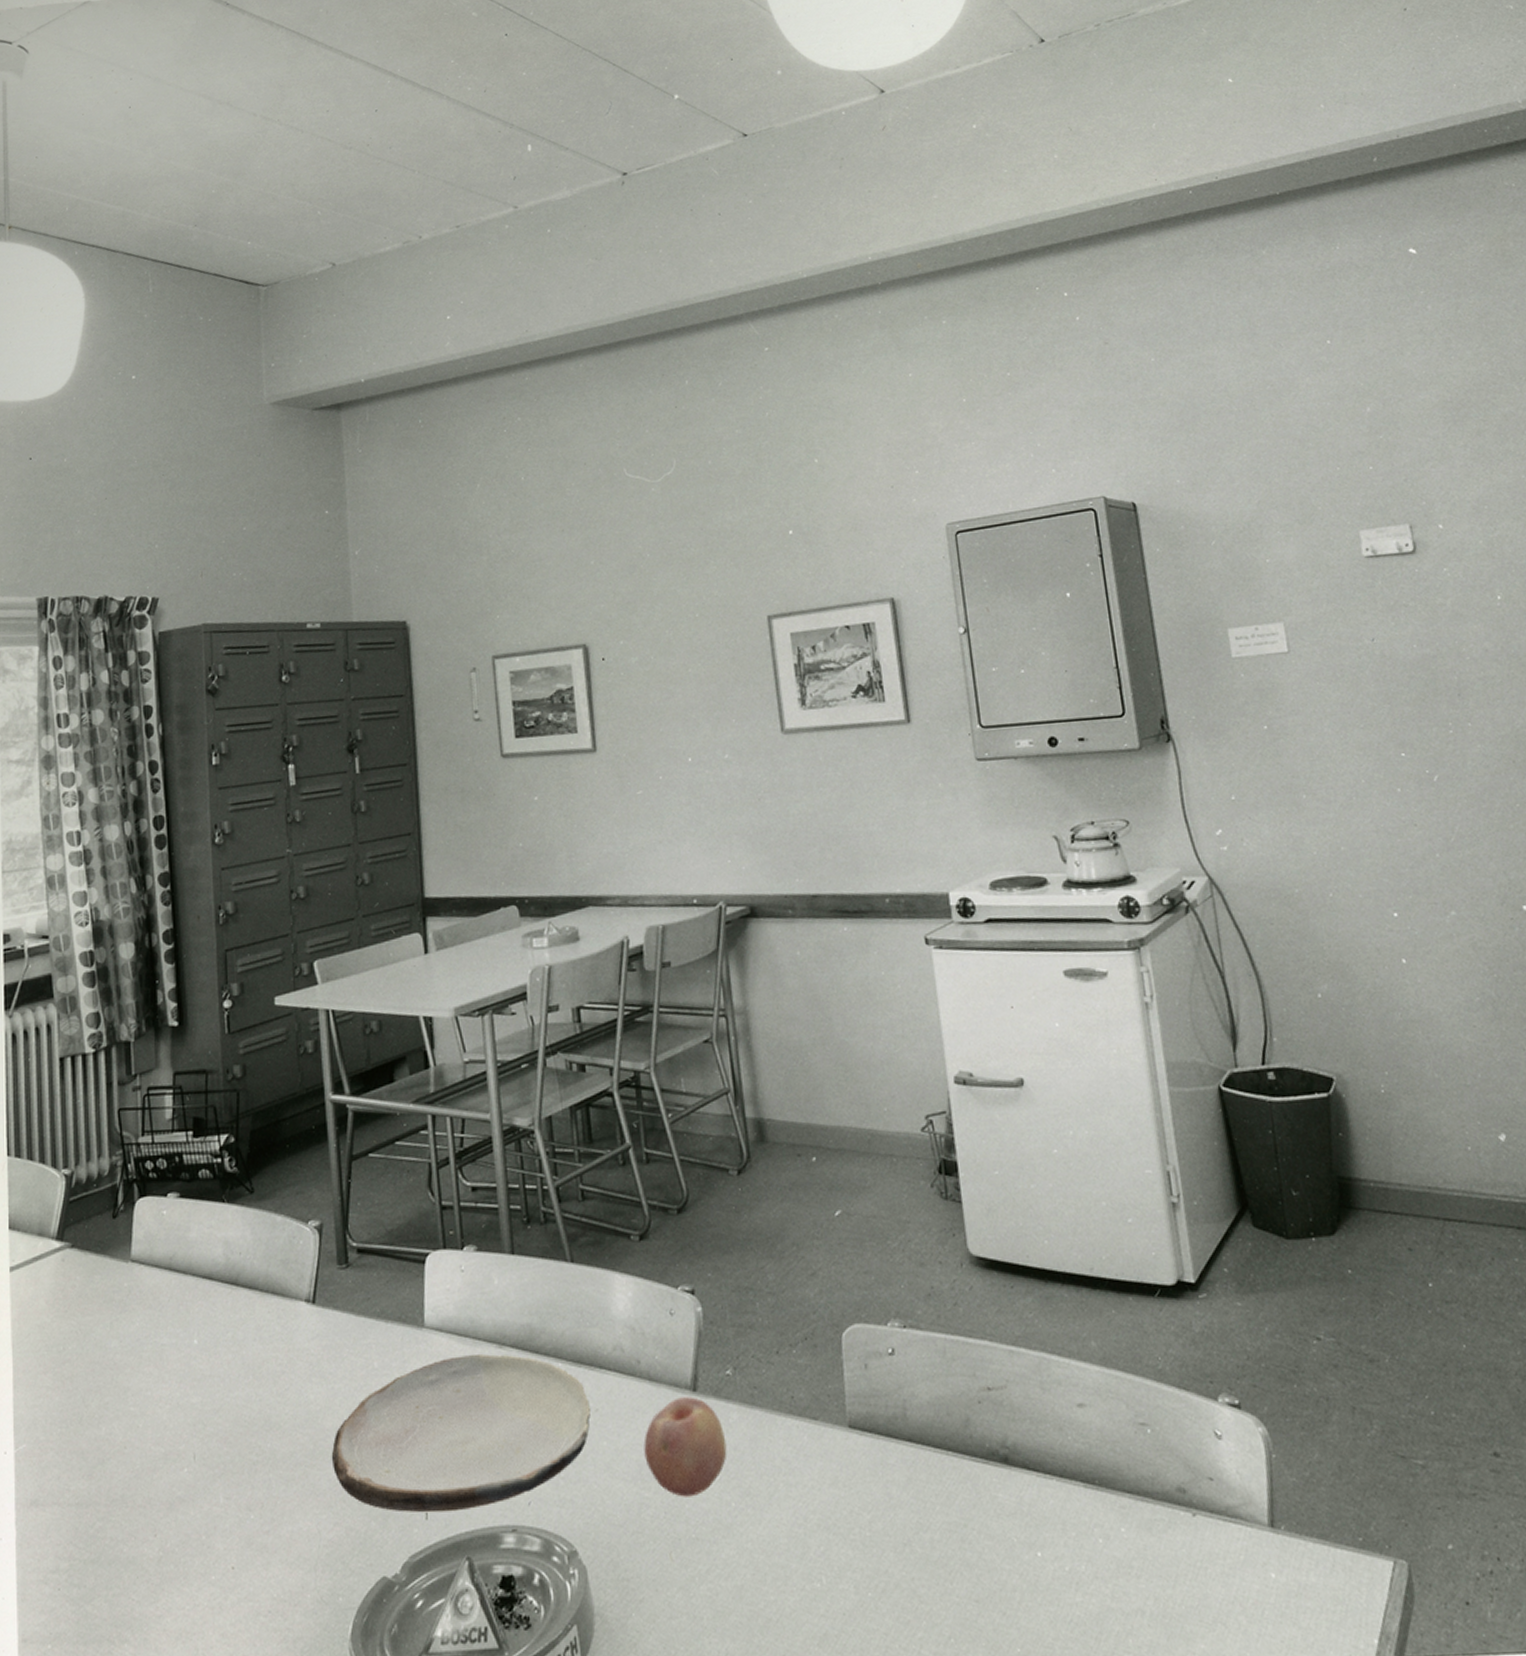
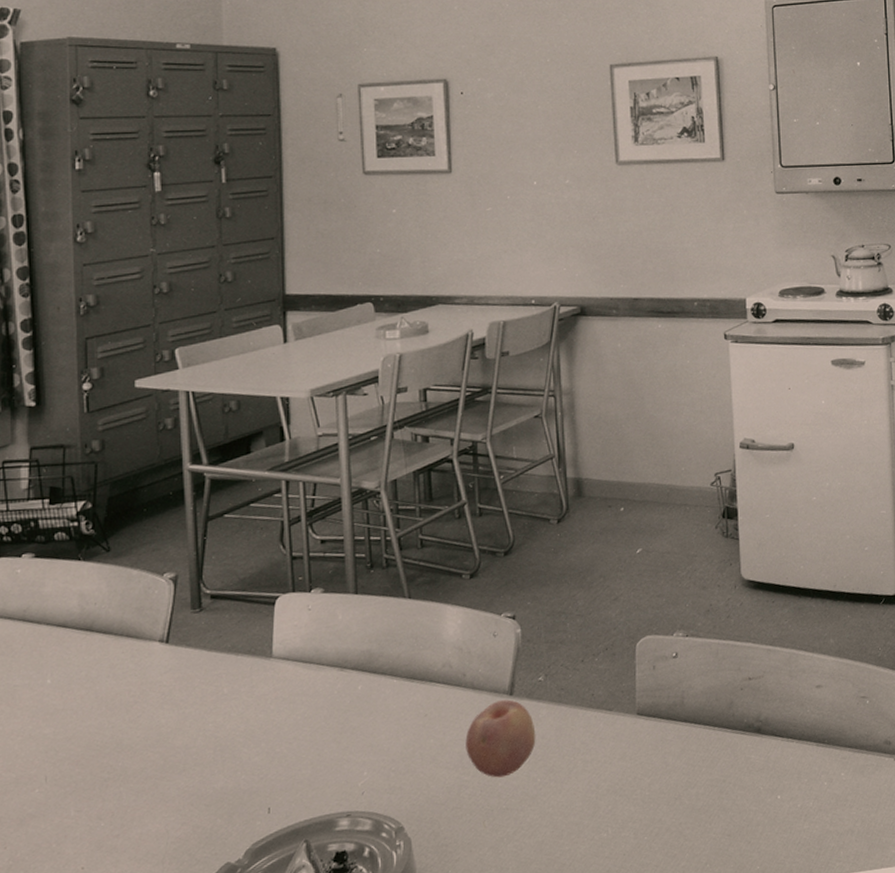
plate: present [331,1353,591,1513] -> none [180,676,420,809]

